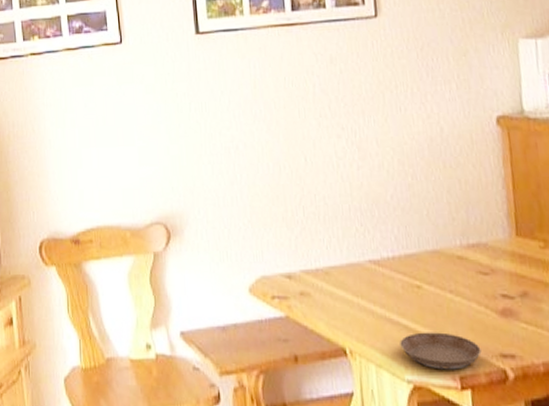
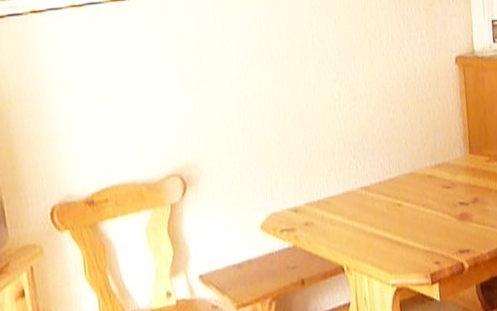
saucer: present [400,332,482,370] -> none [386,240,446,271]

